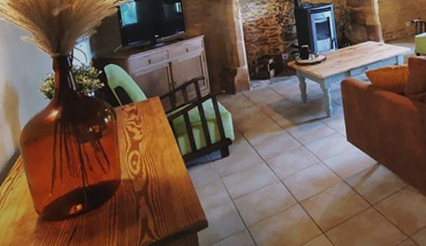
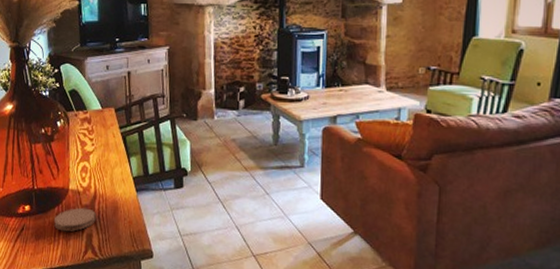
coaster: none [108,194,150,222] -> present [54,207,96,232]

